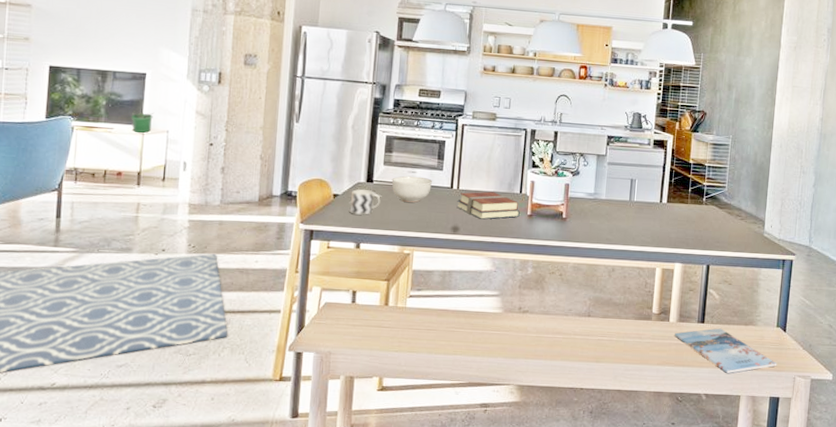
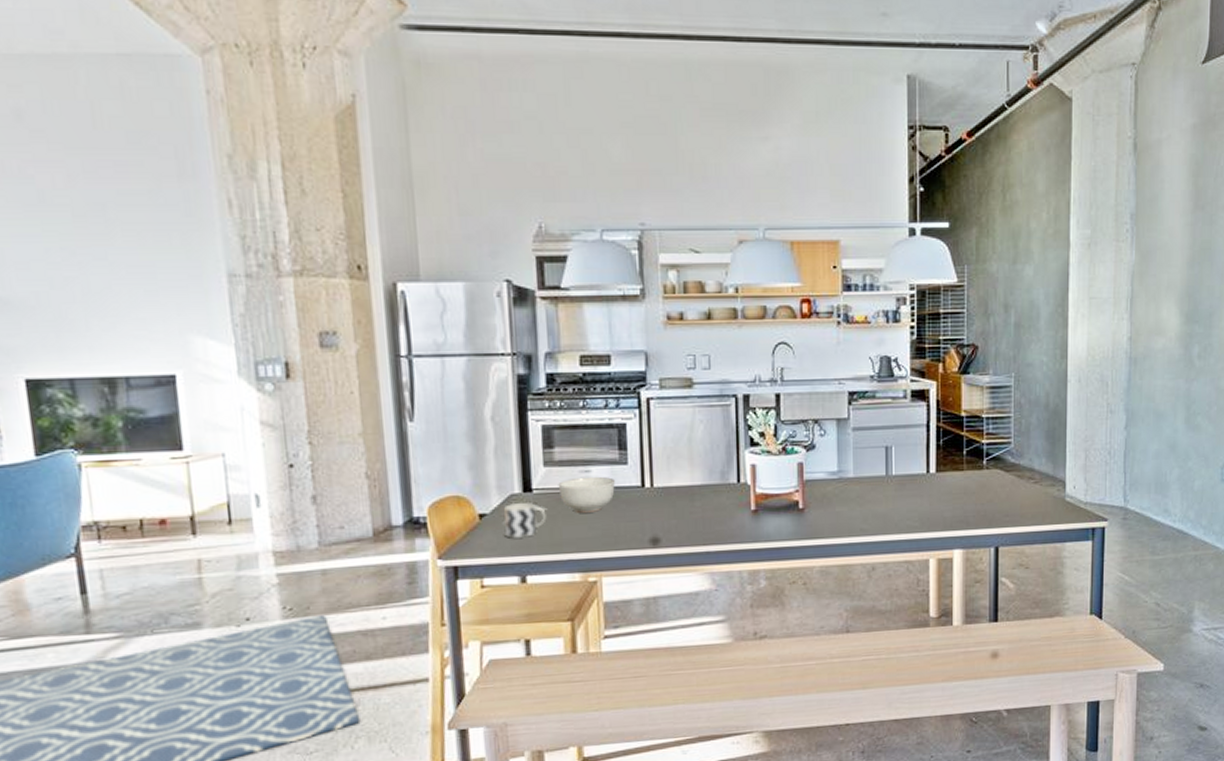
planter: present [131,111,155,134] -> none [164,429,199,462]
books: present [456,191,520,220] -> none [653,485,741,524]
magazine: present [675,328,777,373] -> none [961,625,1094,680]

